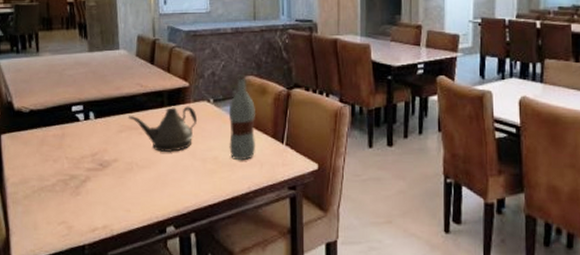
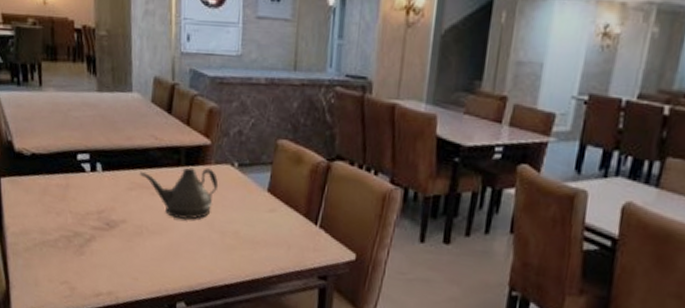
bottle: present [228,75,256,161] -> none [253,137,287,240]

